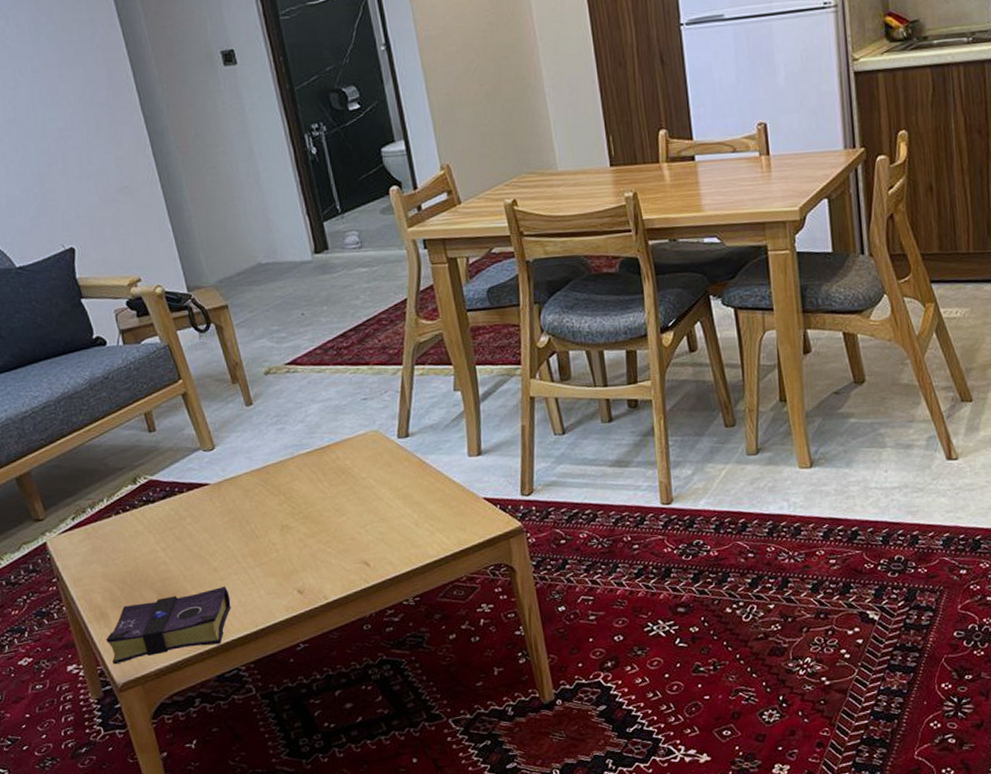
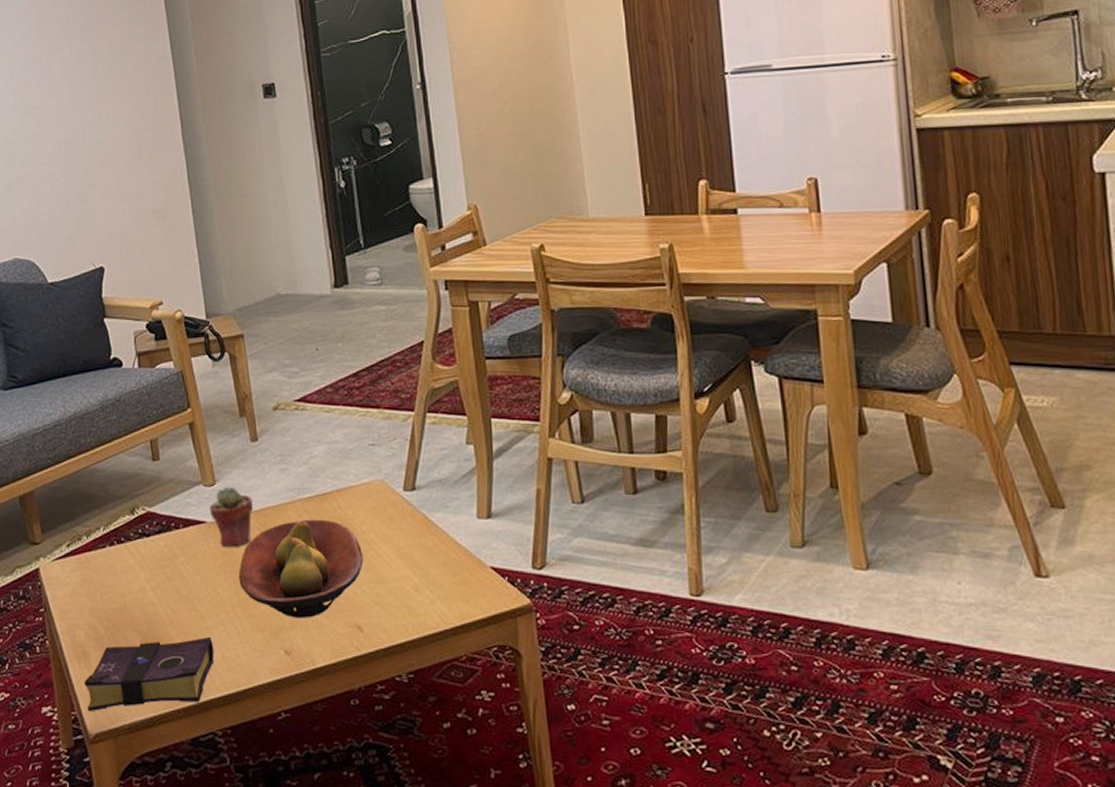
potted succulent: none [211,449,255,505] -> present [209,486,254,547]
fruit bowl: none [246,471,365,561] -> present [239,519,363,618]

